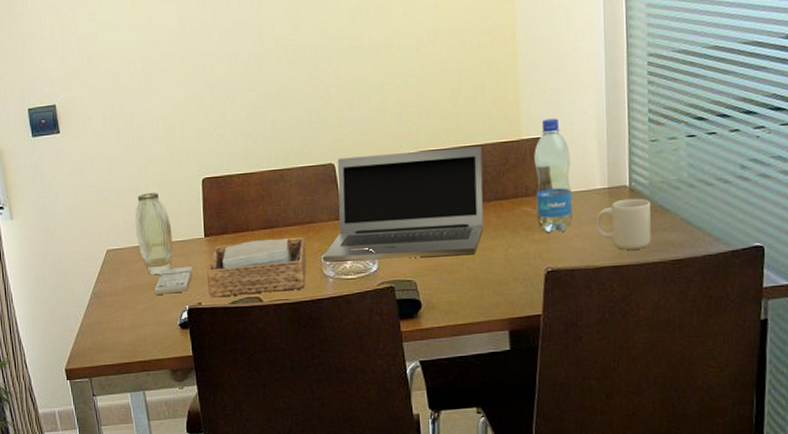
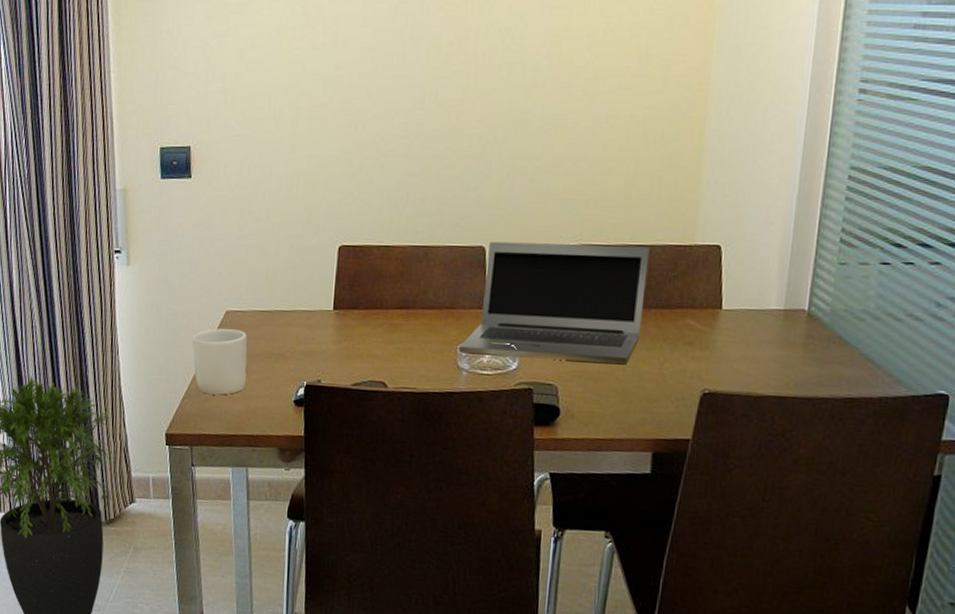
mug: none [78,265,134,329] -> present [191,328,248,395]
vase: present [134,193,173,275] -> none [259,255,299,344]
mobile phone: present [154,266,194,295] -> none [271,338,317,367]
napkin holder: present [206,237,307,298] -> none [330,320,443,379]
bottle: present [534,118,572,233] -> none [700,225,747,352]
cup: present [595,198,652,251] -> none [764,324,830,382]

